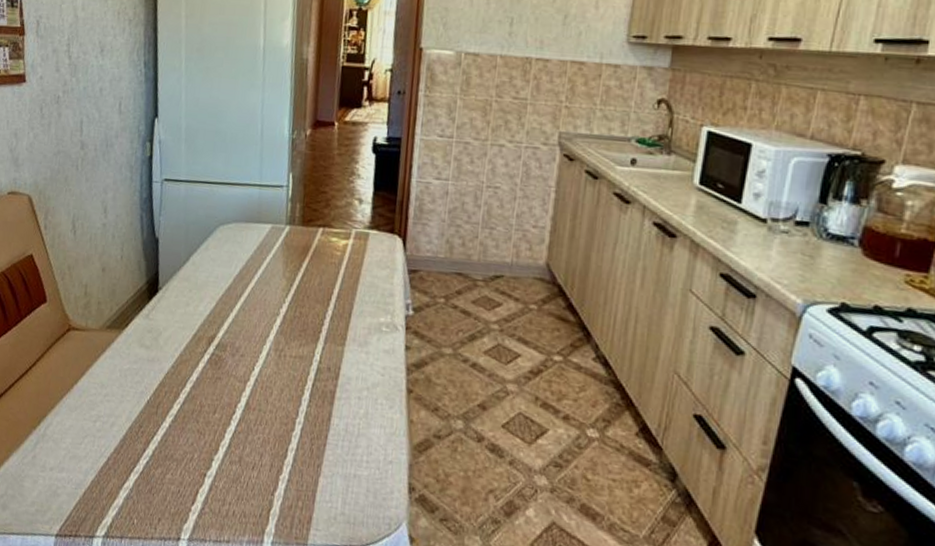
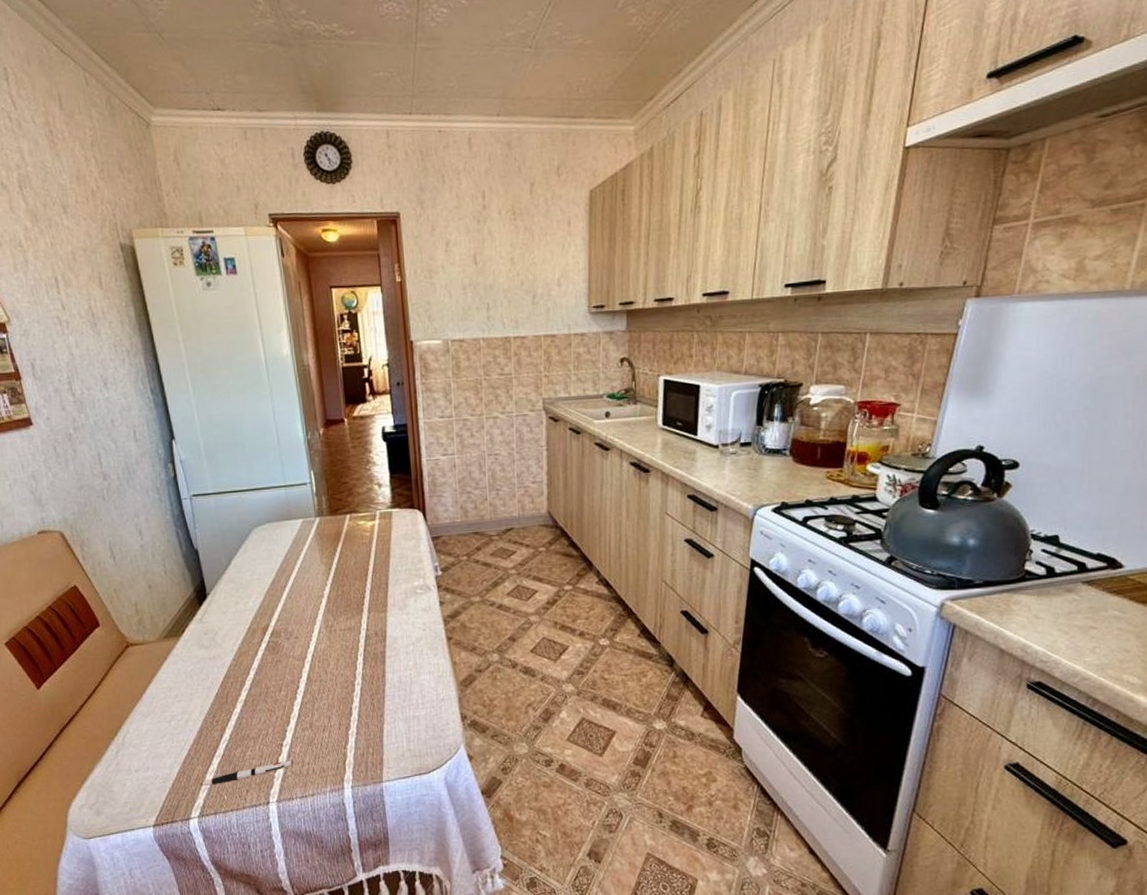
pen: none [111,493,214,505] -> present [199,760,293,786]

